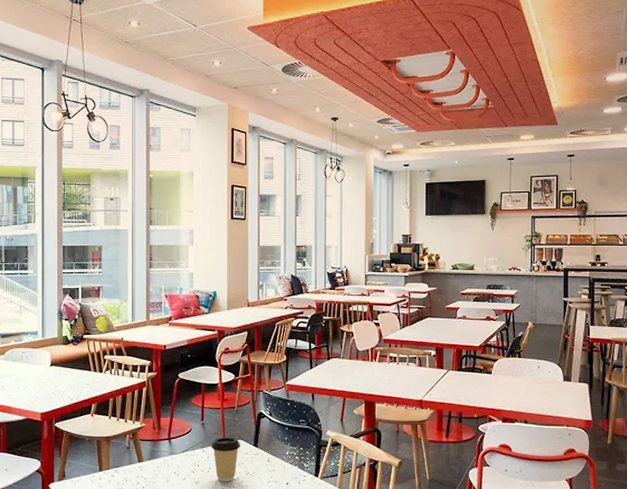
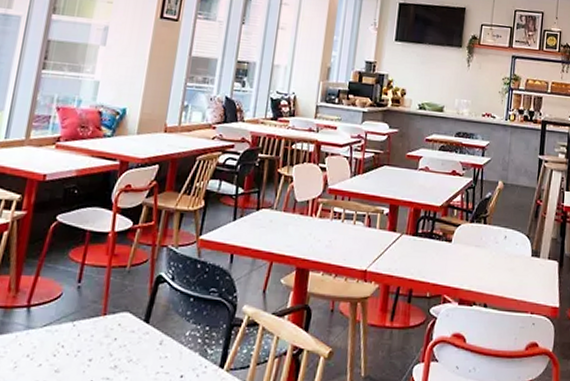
coffee cup: present [211,437,241,482] -> none [85,307,127,371]

